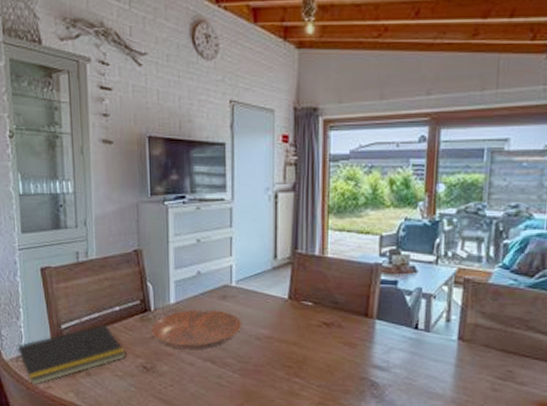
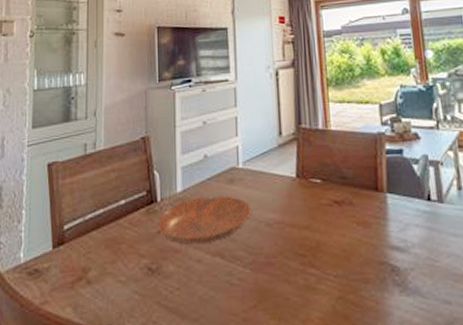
notepad: present [16,323,126,385] -> none [12,220,131,301]

